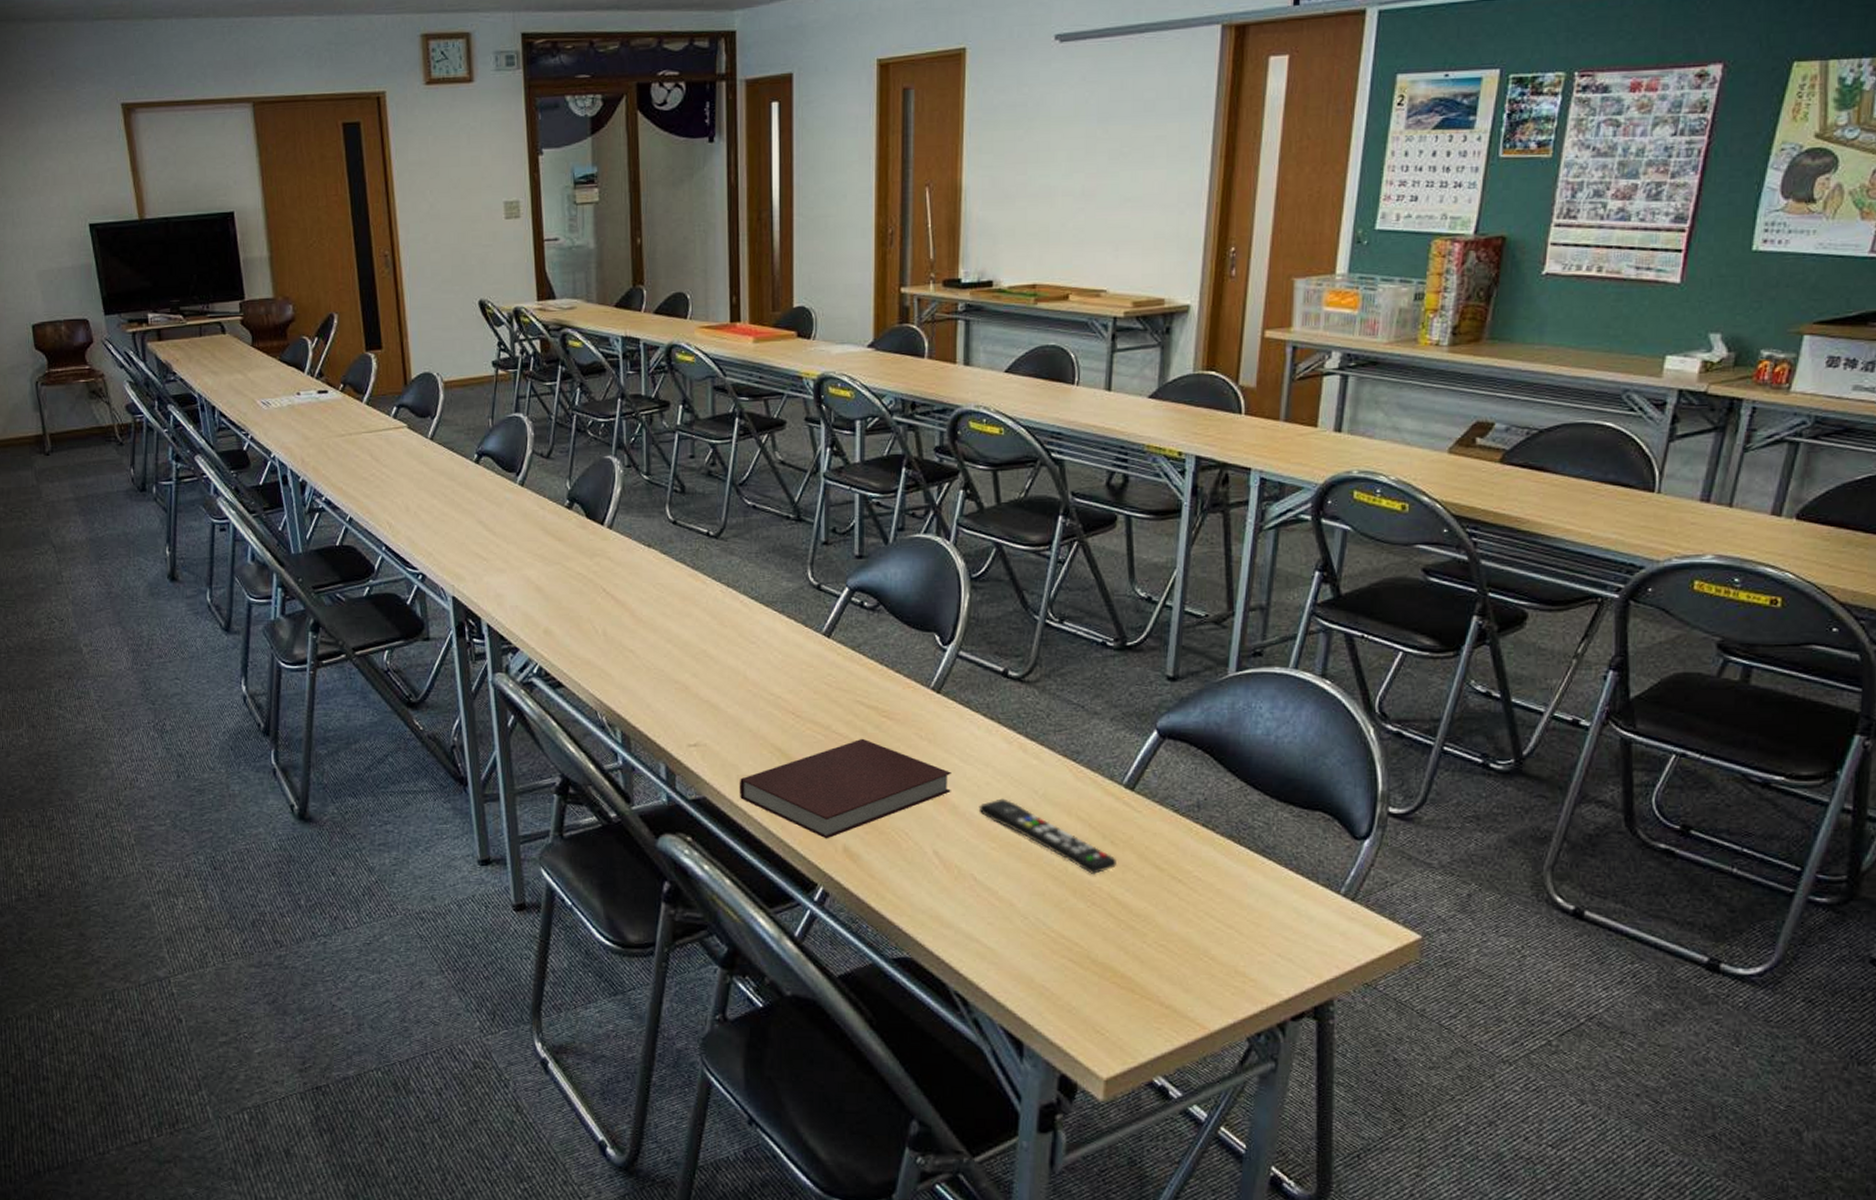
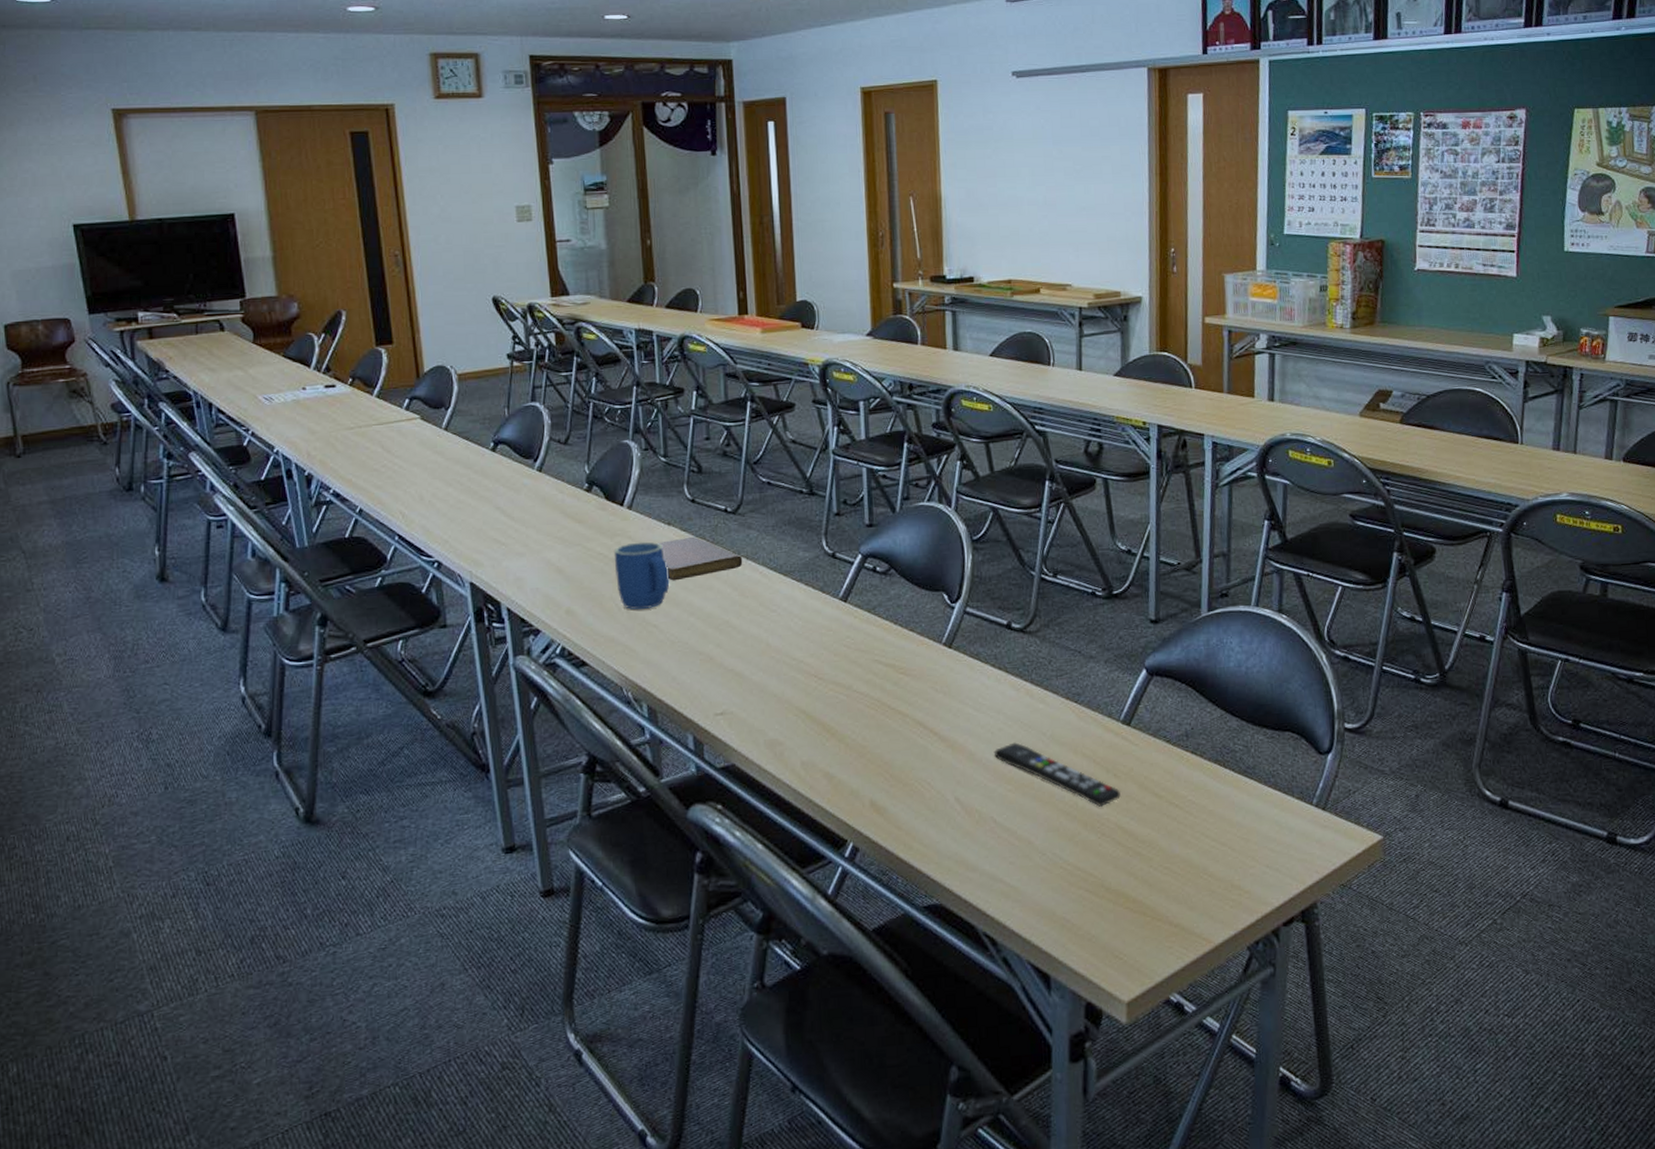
mug: none [592,563,648,634] -> present [613,541,670,610]
notebook: none [637,560,723,606] -> present [658,536,743,581]
notebook: present [739,738,951,839] -> none [766,695,967,796]

